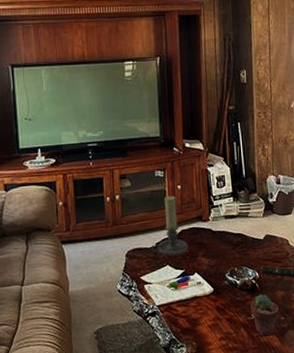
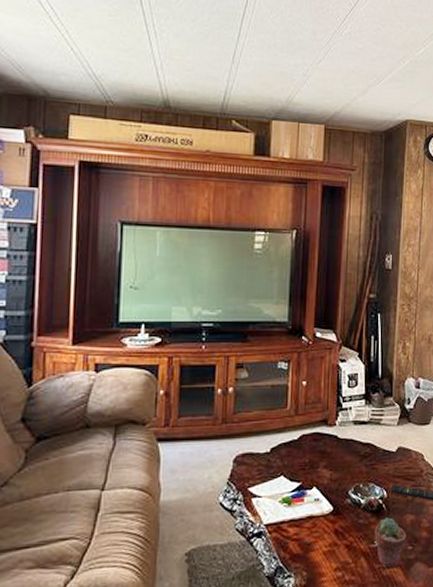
candle holder: present [152,195,189,256] -> none [265,392,309,465]

